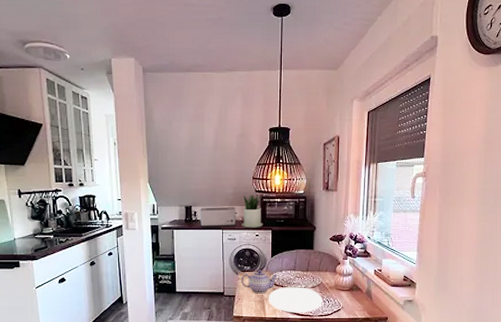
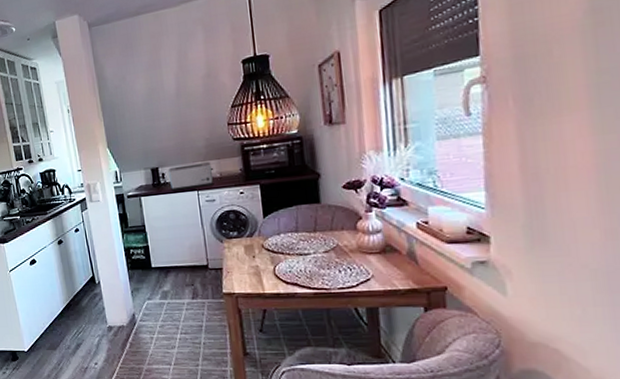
planter: present [241,195,264,228] -> none [219,143,248,186]
teapot: present [241,270,278,294] -> none [227,234,275,265]
plate: present [269,287,323,313] -> none [266,252,342,287]

